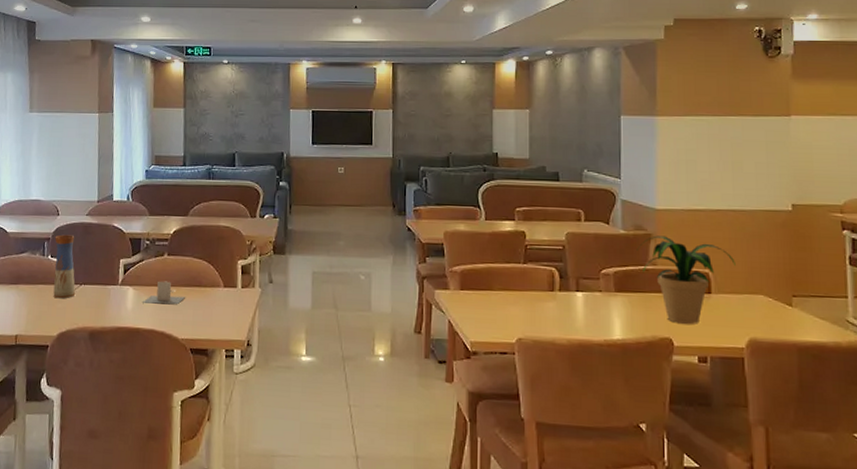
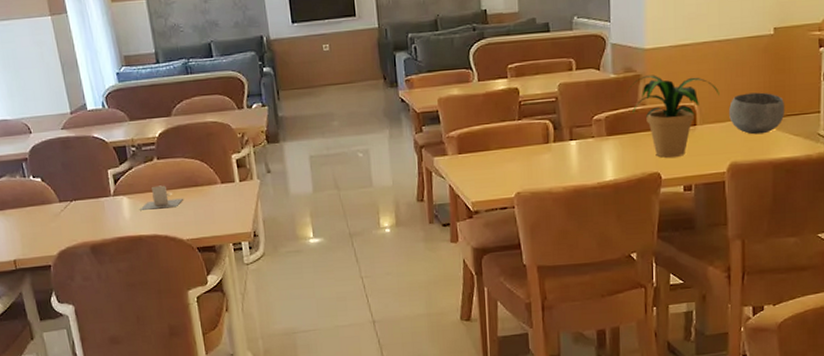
vase: present [53,234,76,299] -> none [32,152,68,218]
bowl: none [746,267,809,313] -> present [729,92,785,135]

